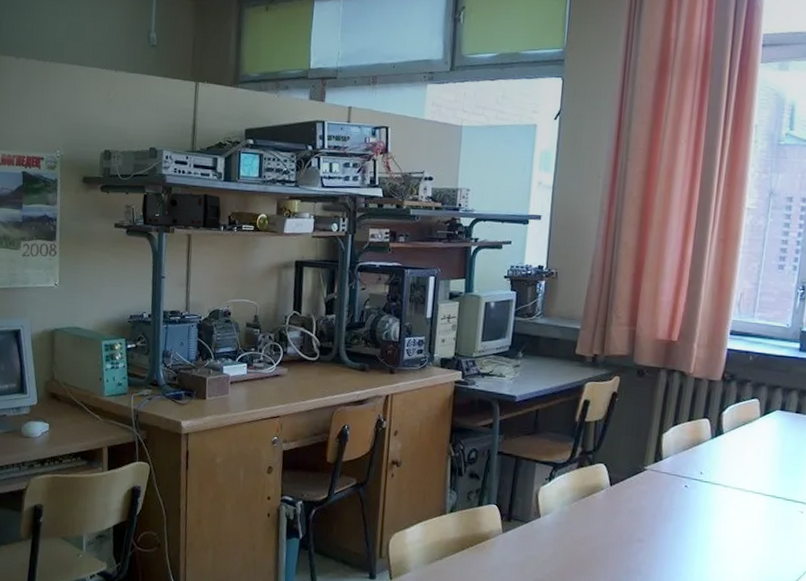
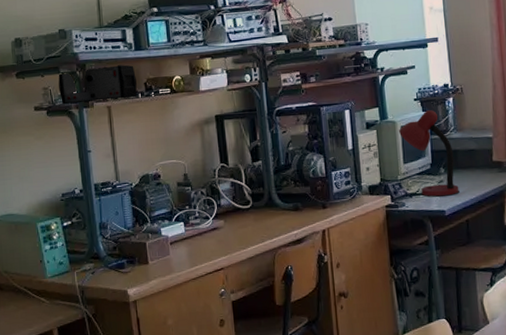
desk lamp: none [482,290,536,383] -> present [399,110,460,198]

